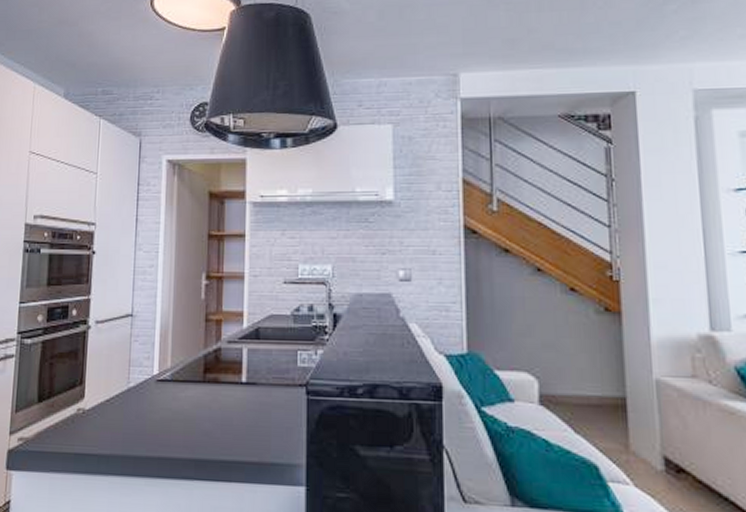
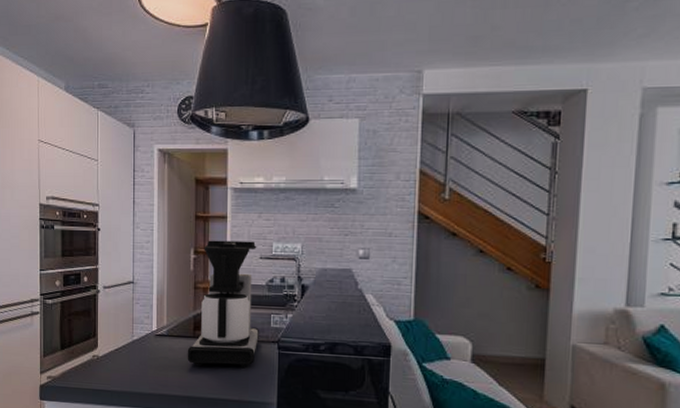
coffee maker: none [195,262,283,420] -> present [187,240,259,368]

